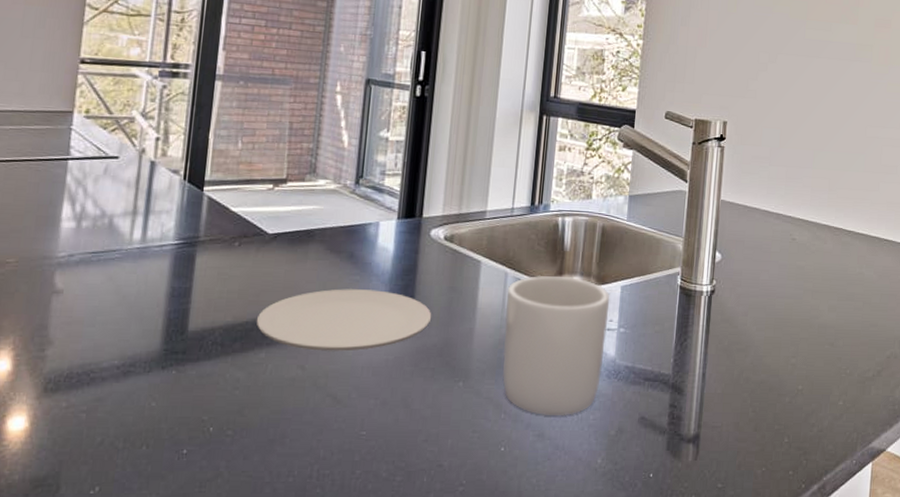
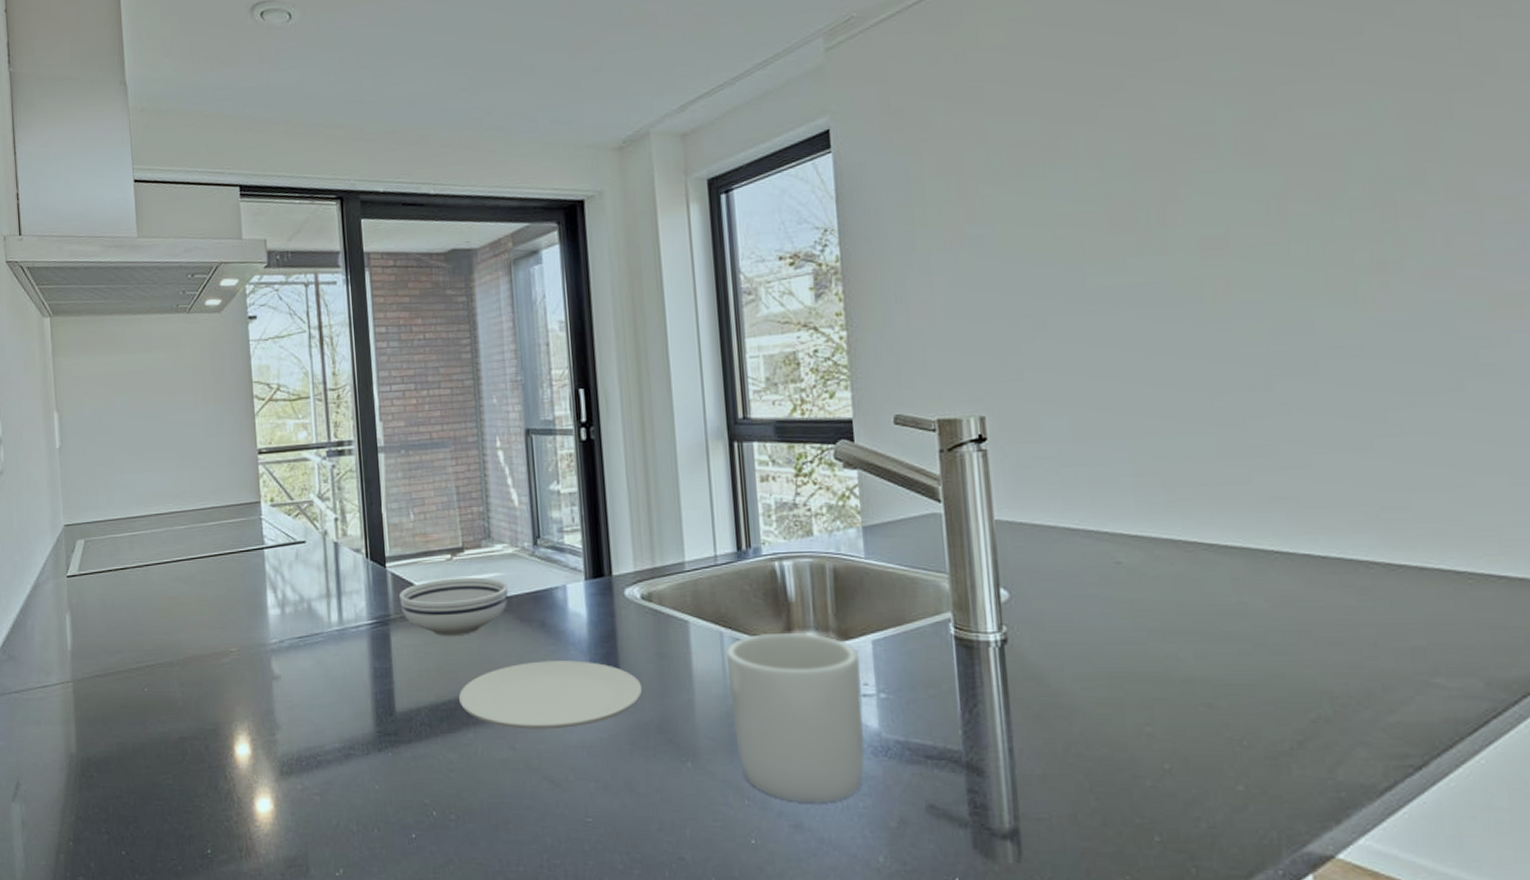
bowl: none [211,206,324,262] -> present [398,577,508,637]

